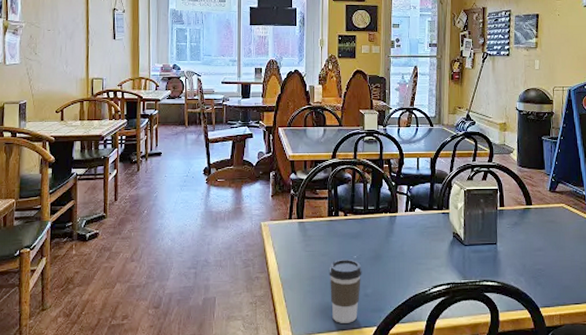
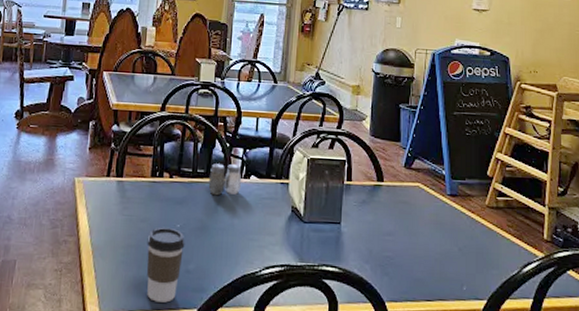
salt and pepper shaker: none [379,199,408,229] -> present [208,163,242,196]

